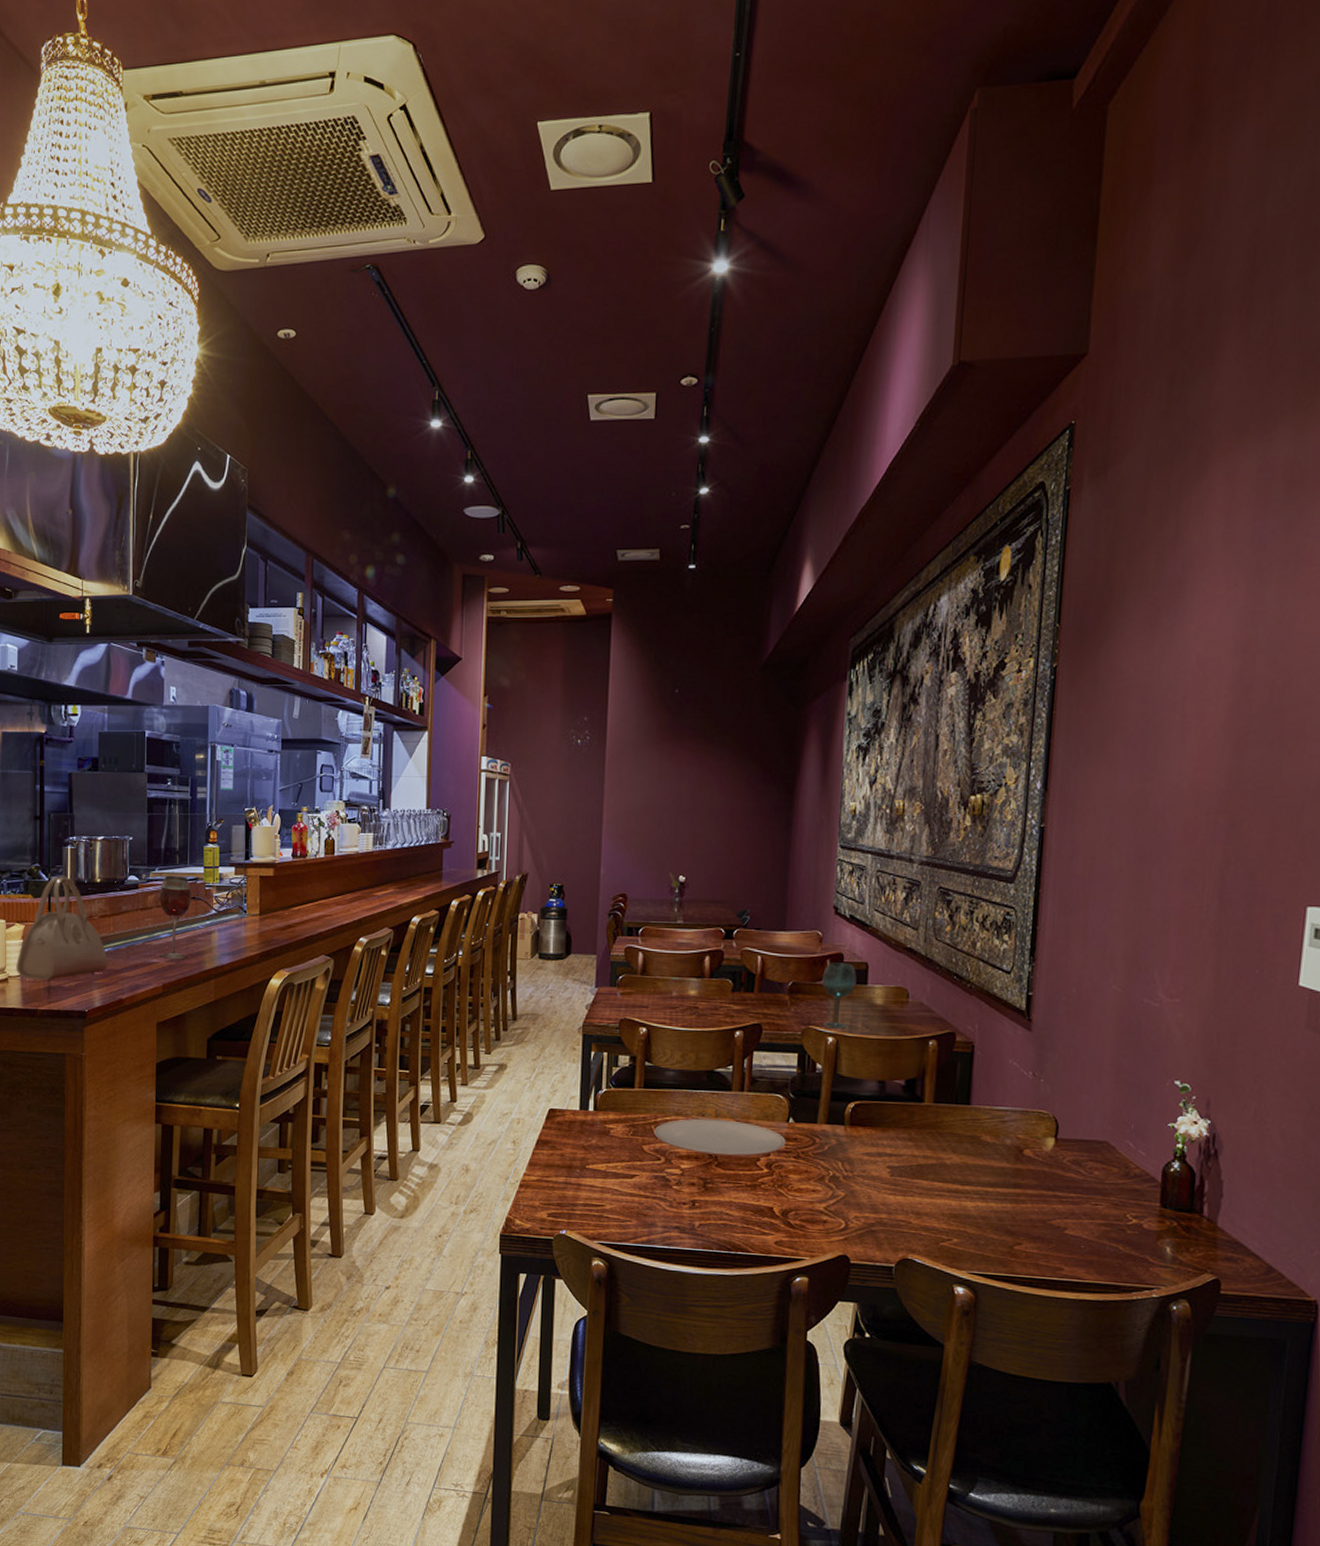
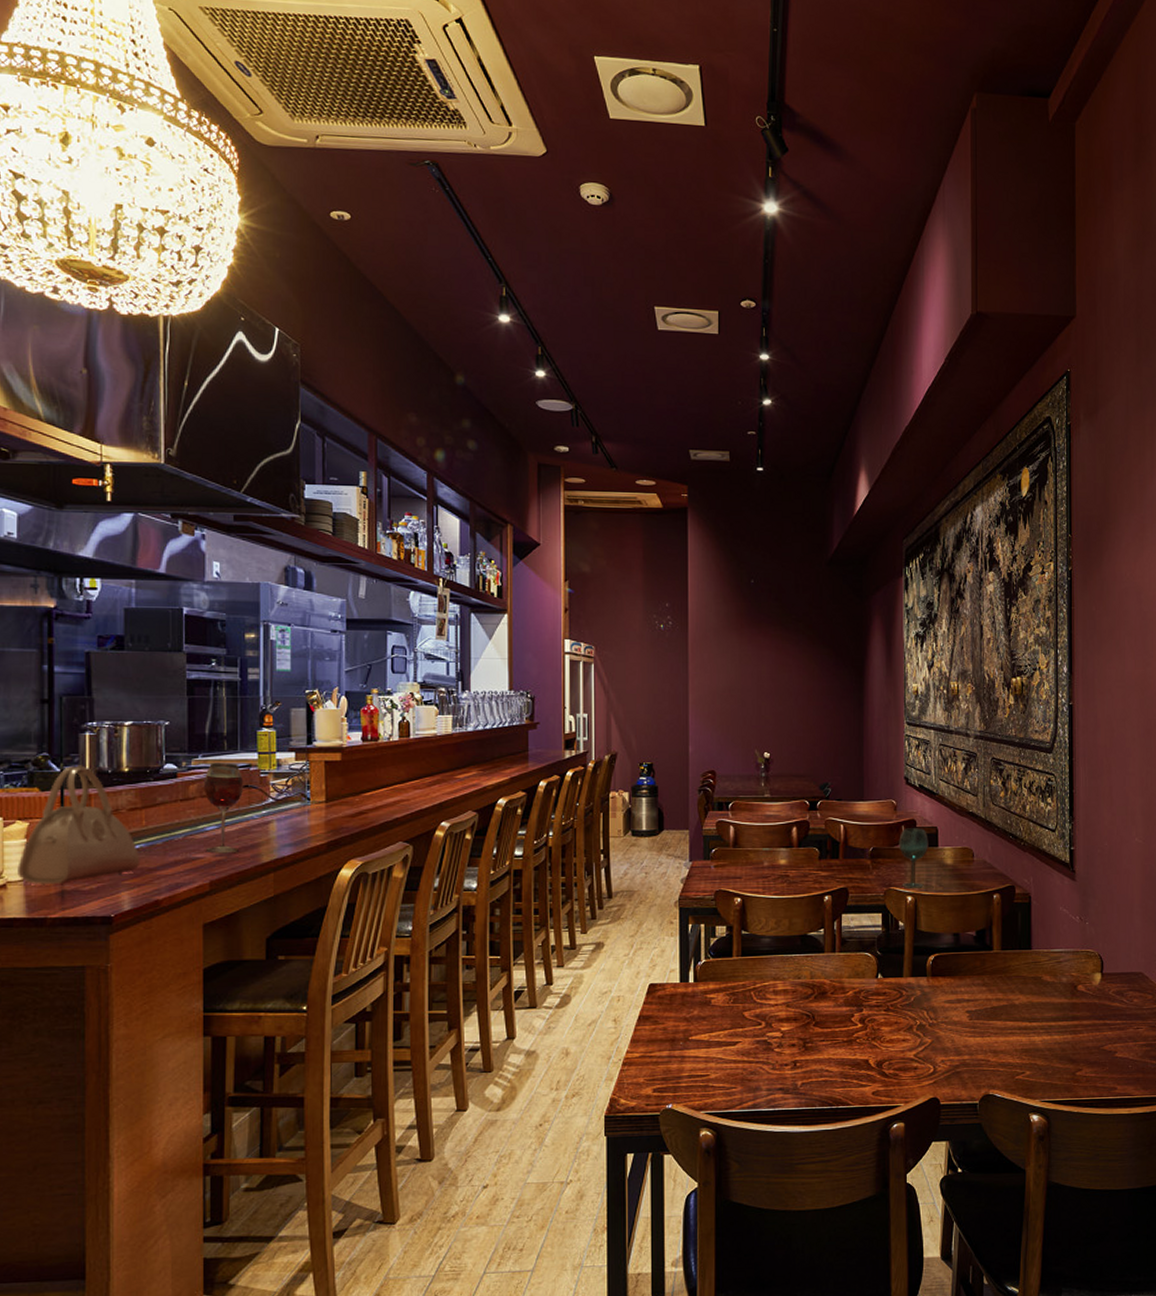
plate: present [653,1118,786,1157] -> none [753,980,876,1016]

